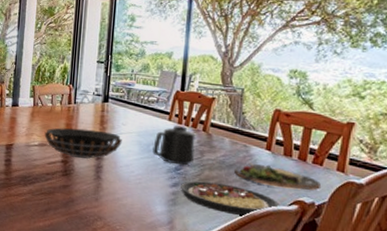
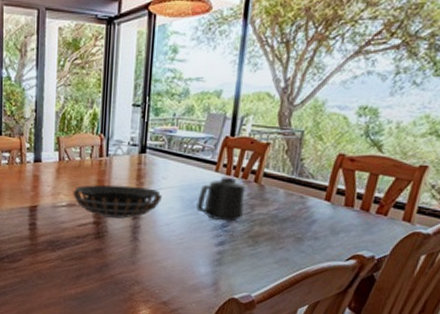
plate: present [181,181,279,216] -> none [227,238,335,273]
dinner plate: present [235,162,322,191] -> none [288,215,384,244]

